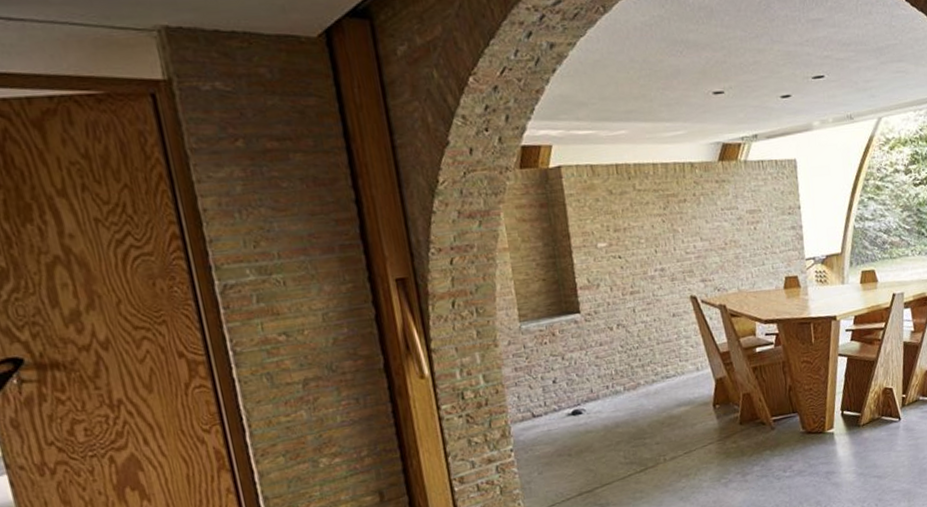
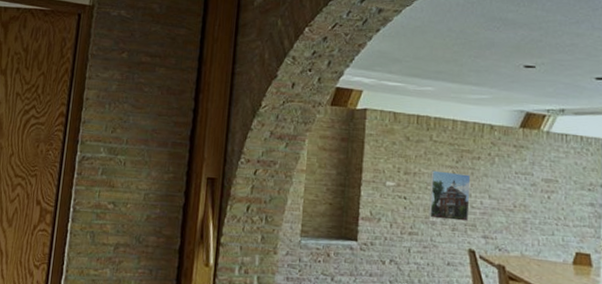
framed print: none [640,220,685,273] -> present [428,170,471,221]

